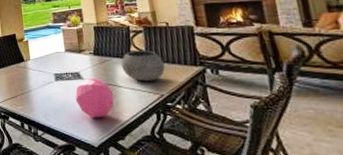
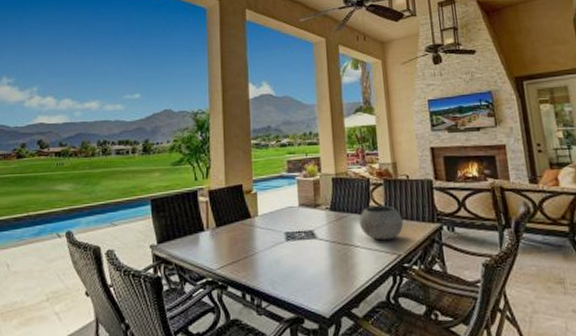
decorative ball: present [75,78,115,118] -> none [307,237,350,284]

